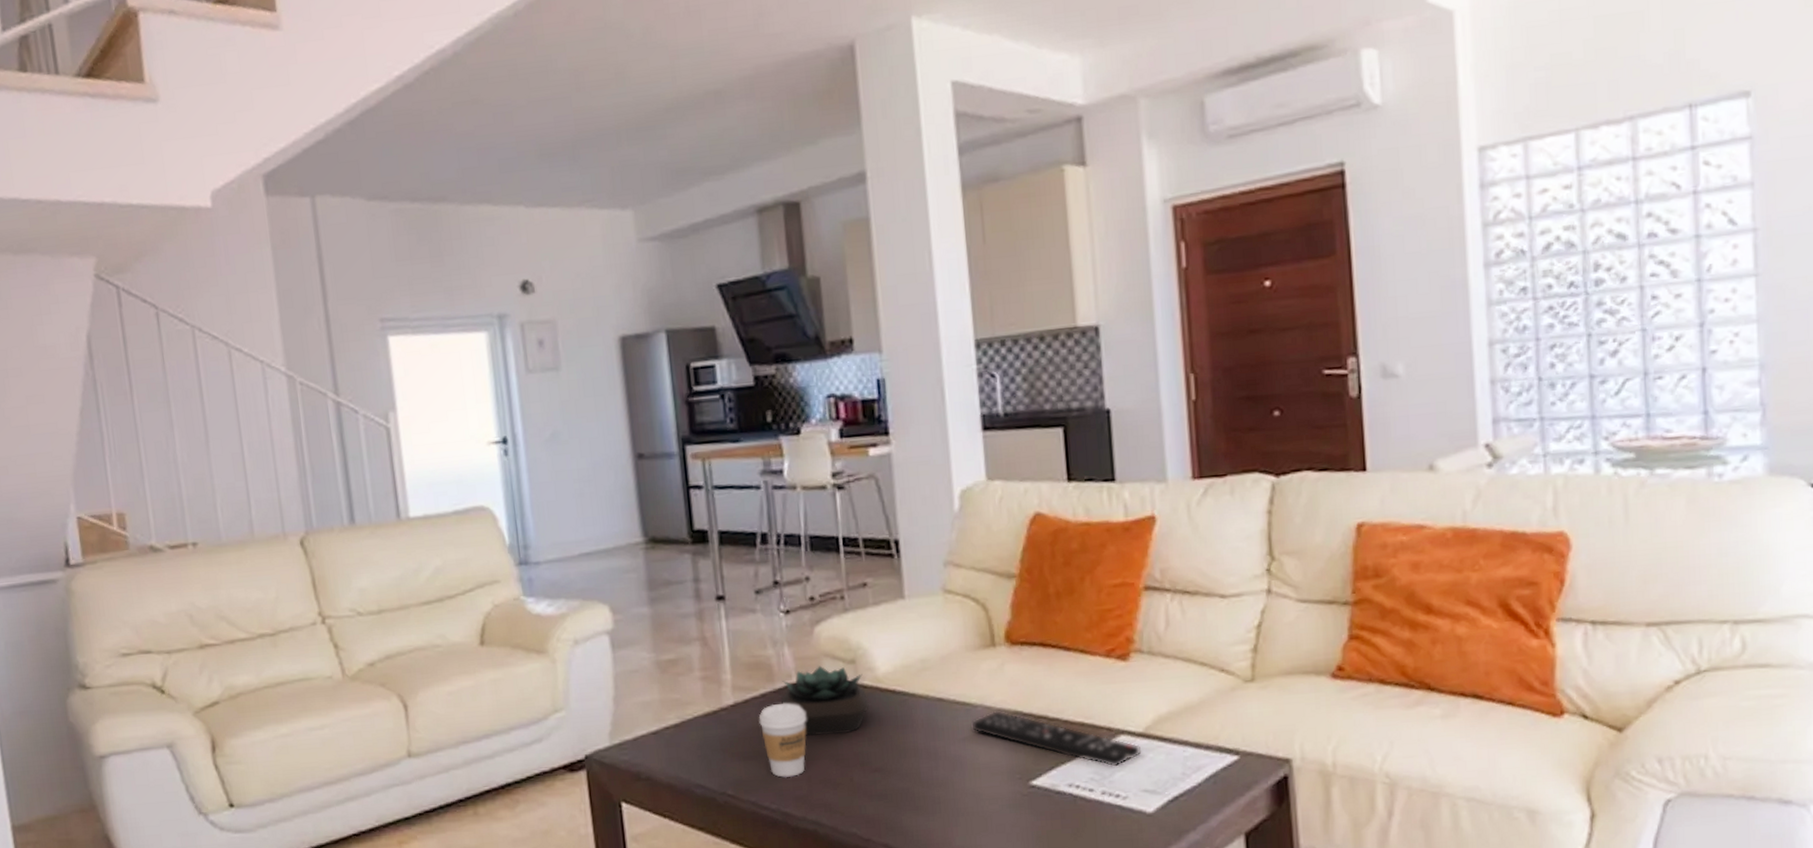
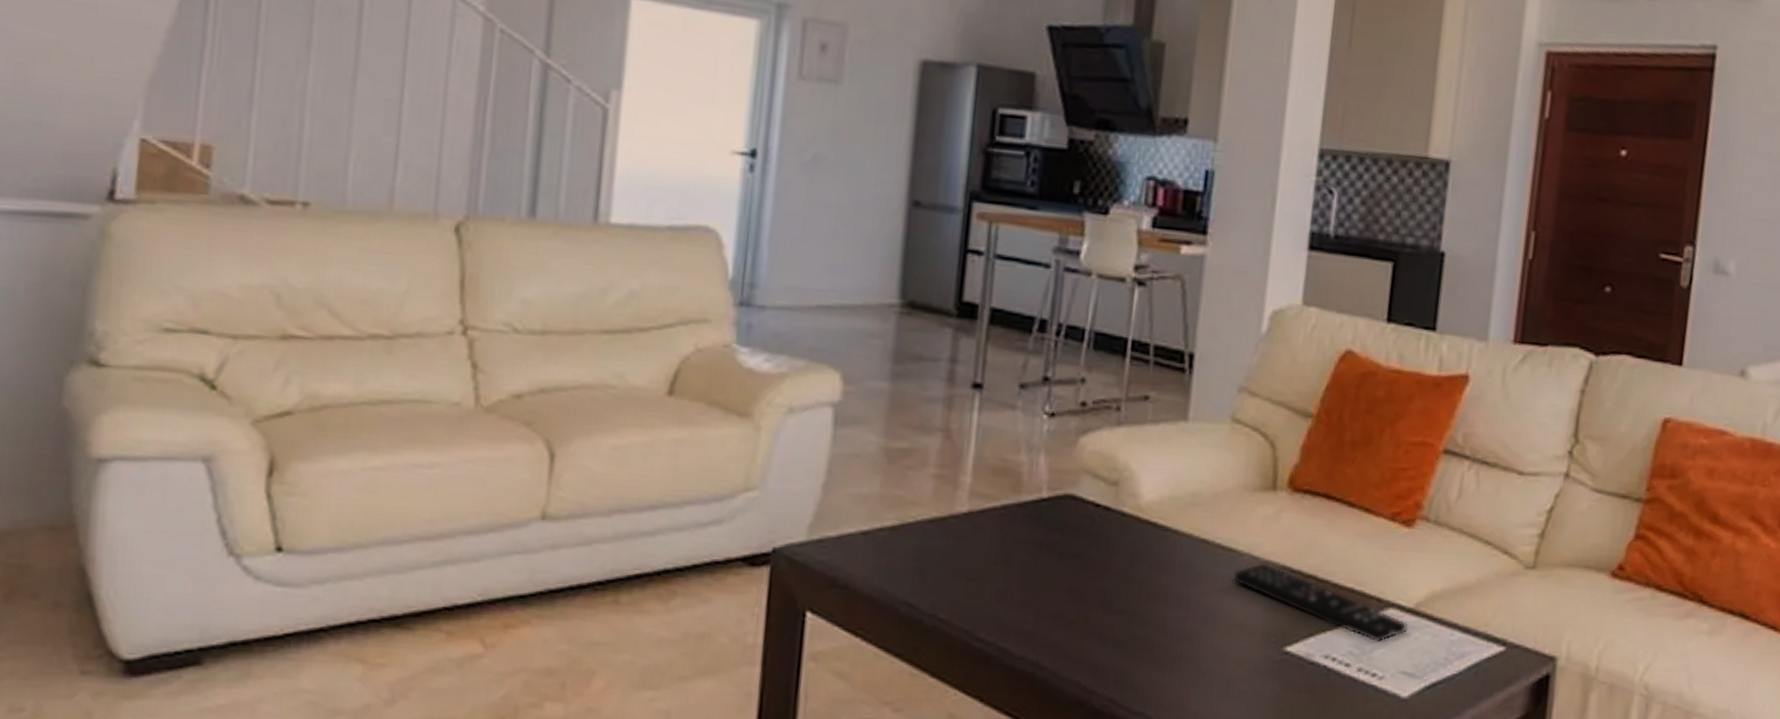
coffee cup: present [758,703,807,778] -> none [993,519,1051,608]
succulent plant: present [781,665,869,736] -> none [1024,482,1125,565]

